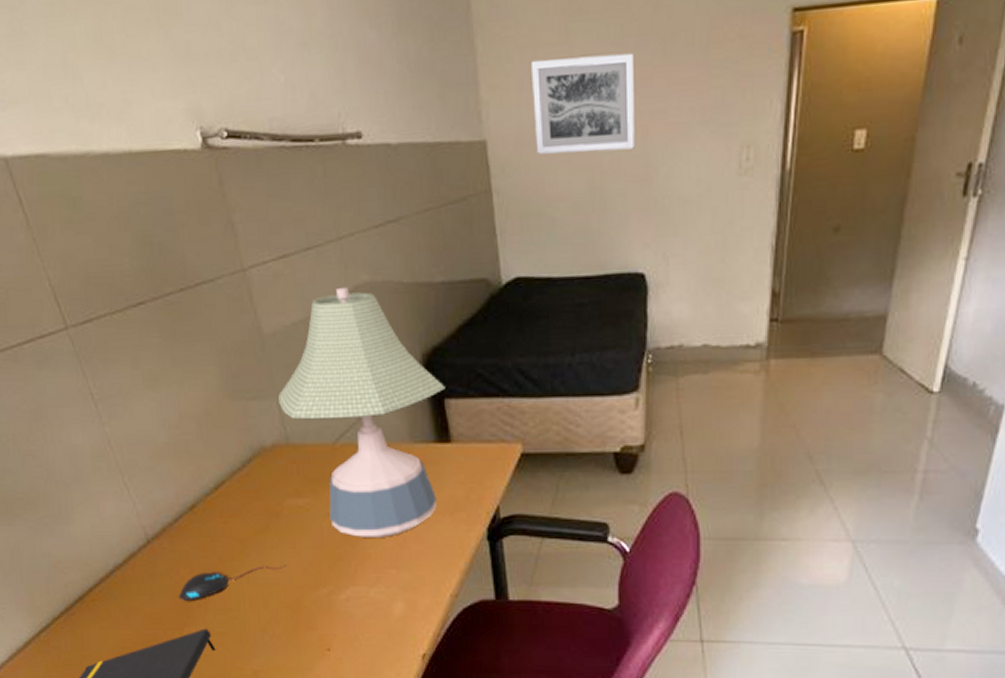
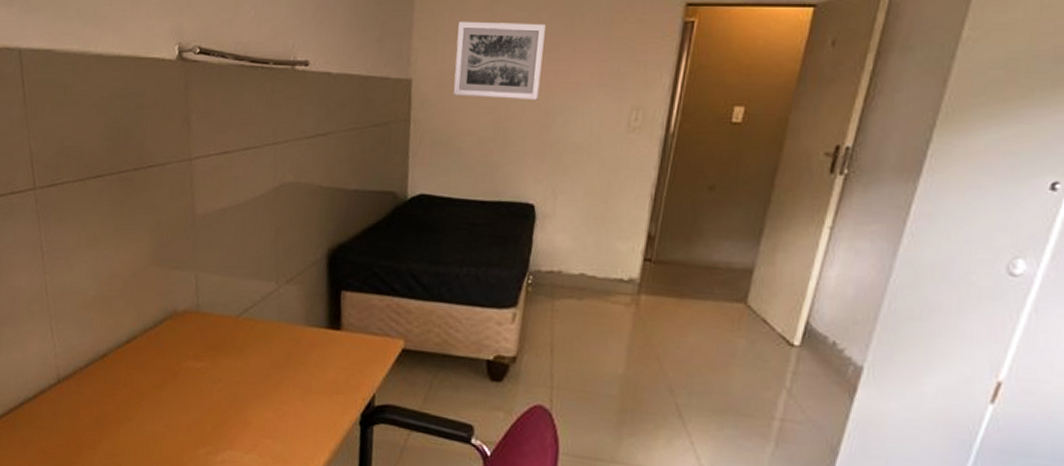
mouse: present [179,564,287,602] -> none [74,417,175,442]
desk lamp: present [278,286,446,537] -> none [197,183,344,409]

